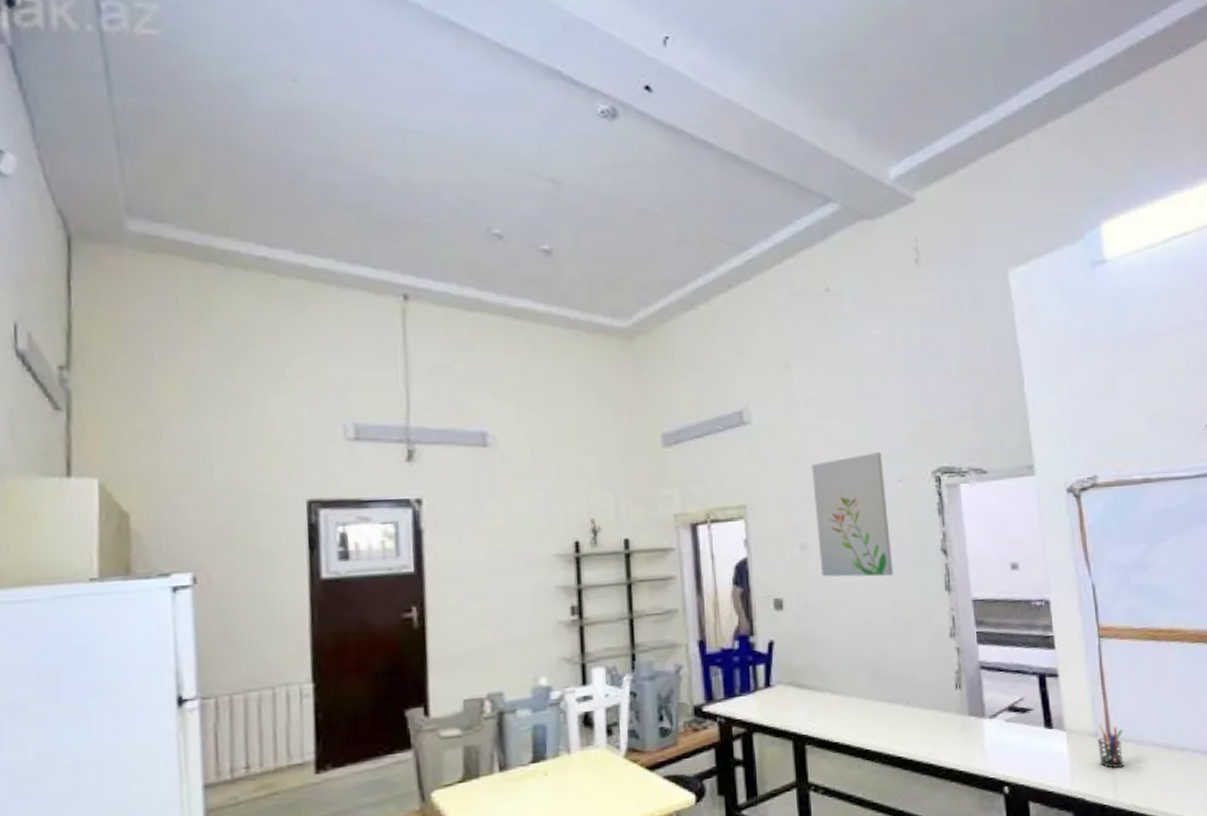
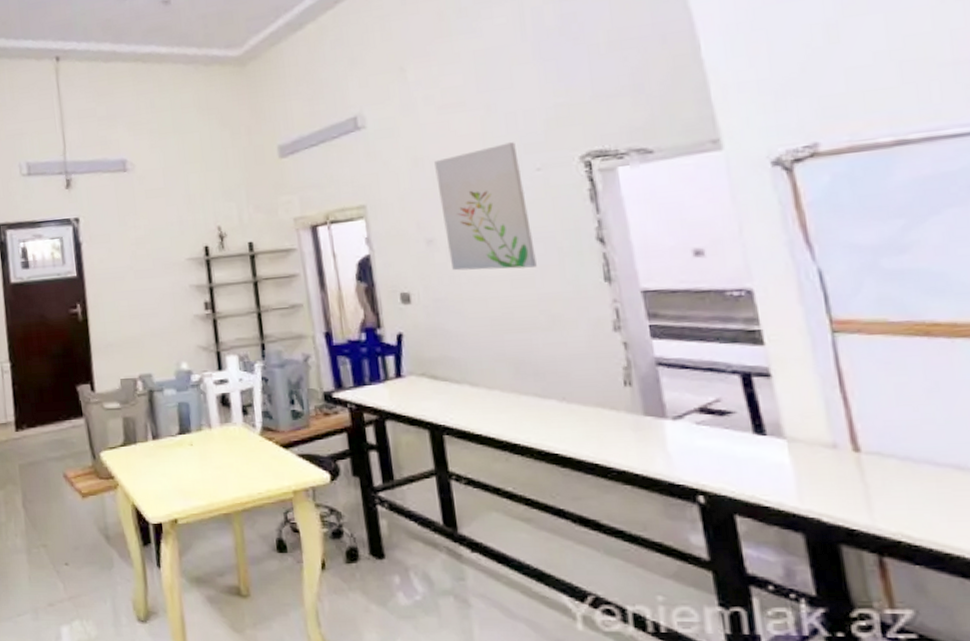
pen holder: present [1098,725,1125,769] -> none [837,435,884,488]

